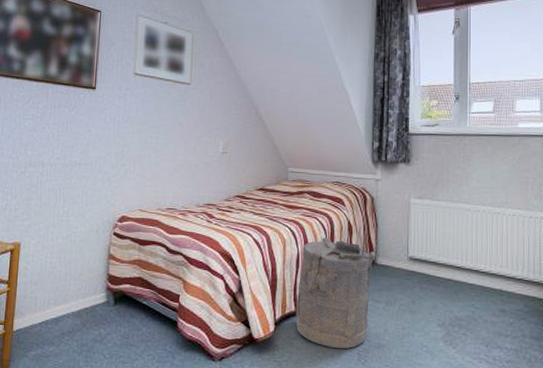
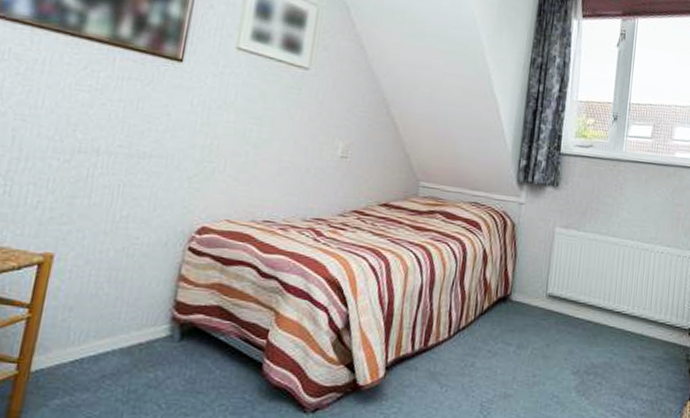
laundry hamper: present [295,237,376,349] -> none [411,266,512,399]

